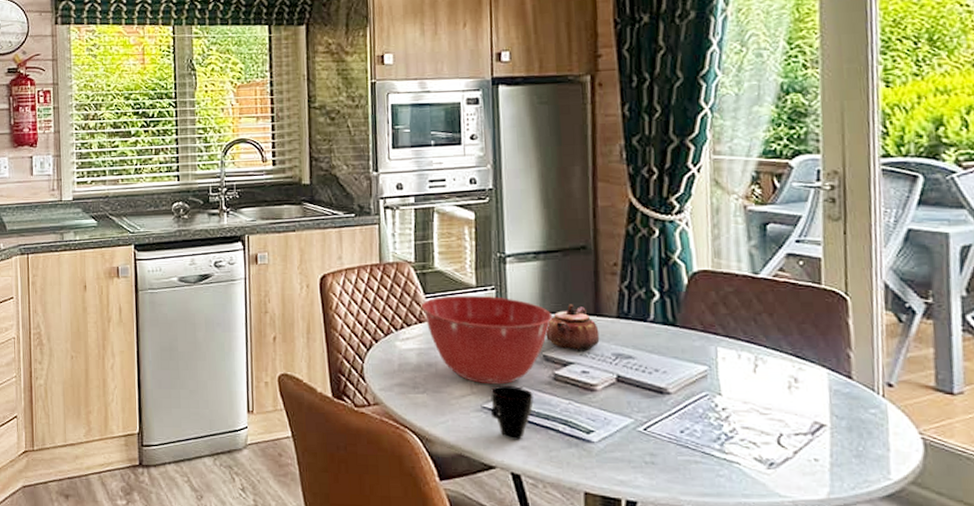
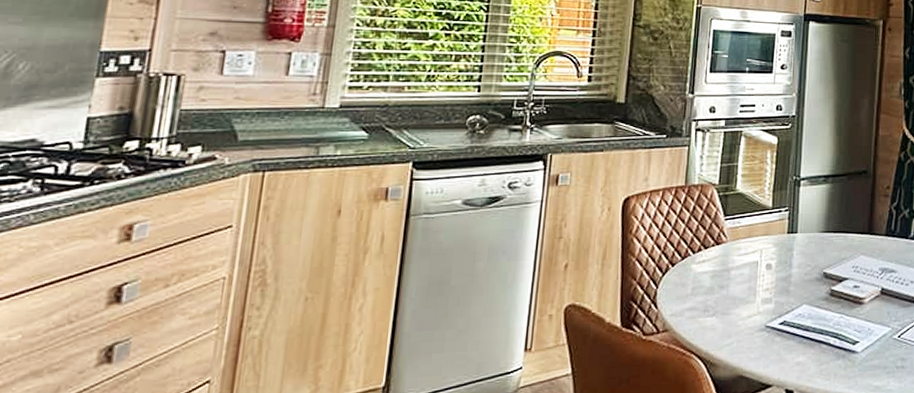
mixing bowl: present [421,295,553,385] -> none [720,216,835,304]
cup: present [490,385,534,440] -> none [772,303,812,357]
teapot: present [545,304,600,352] -> none [827,224,871,268]

